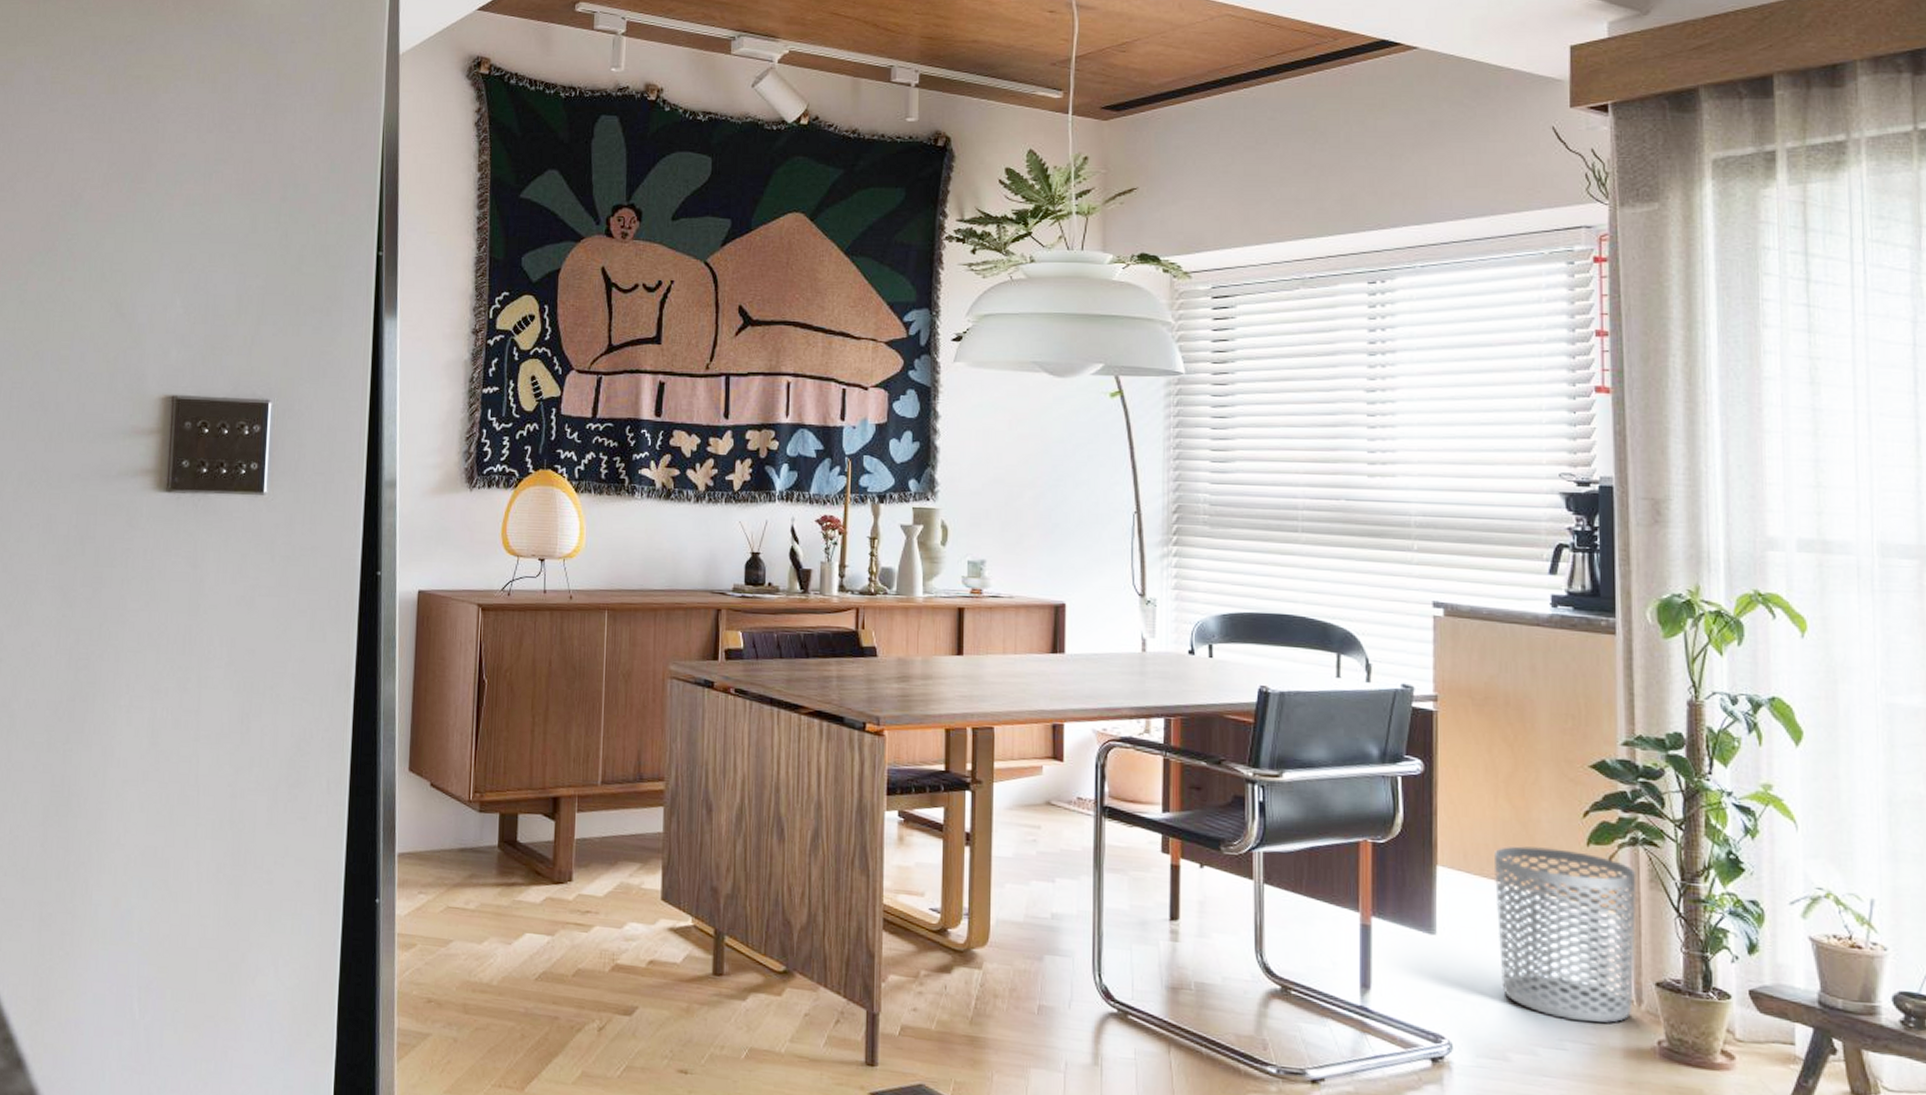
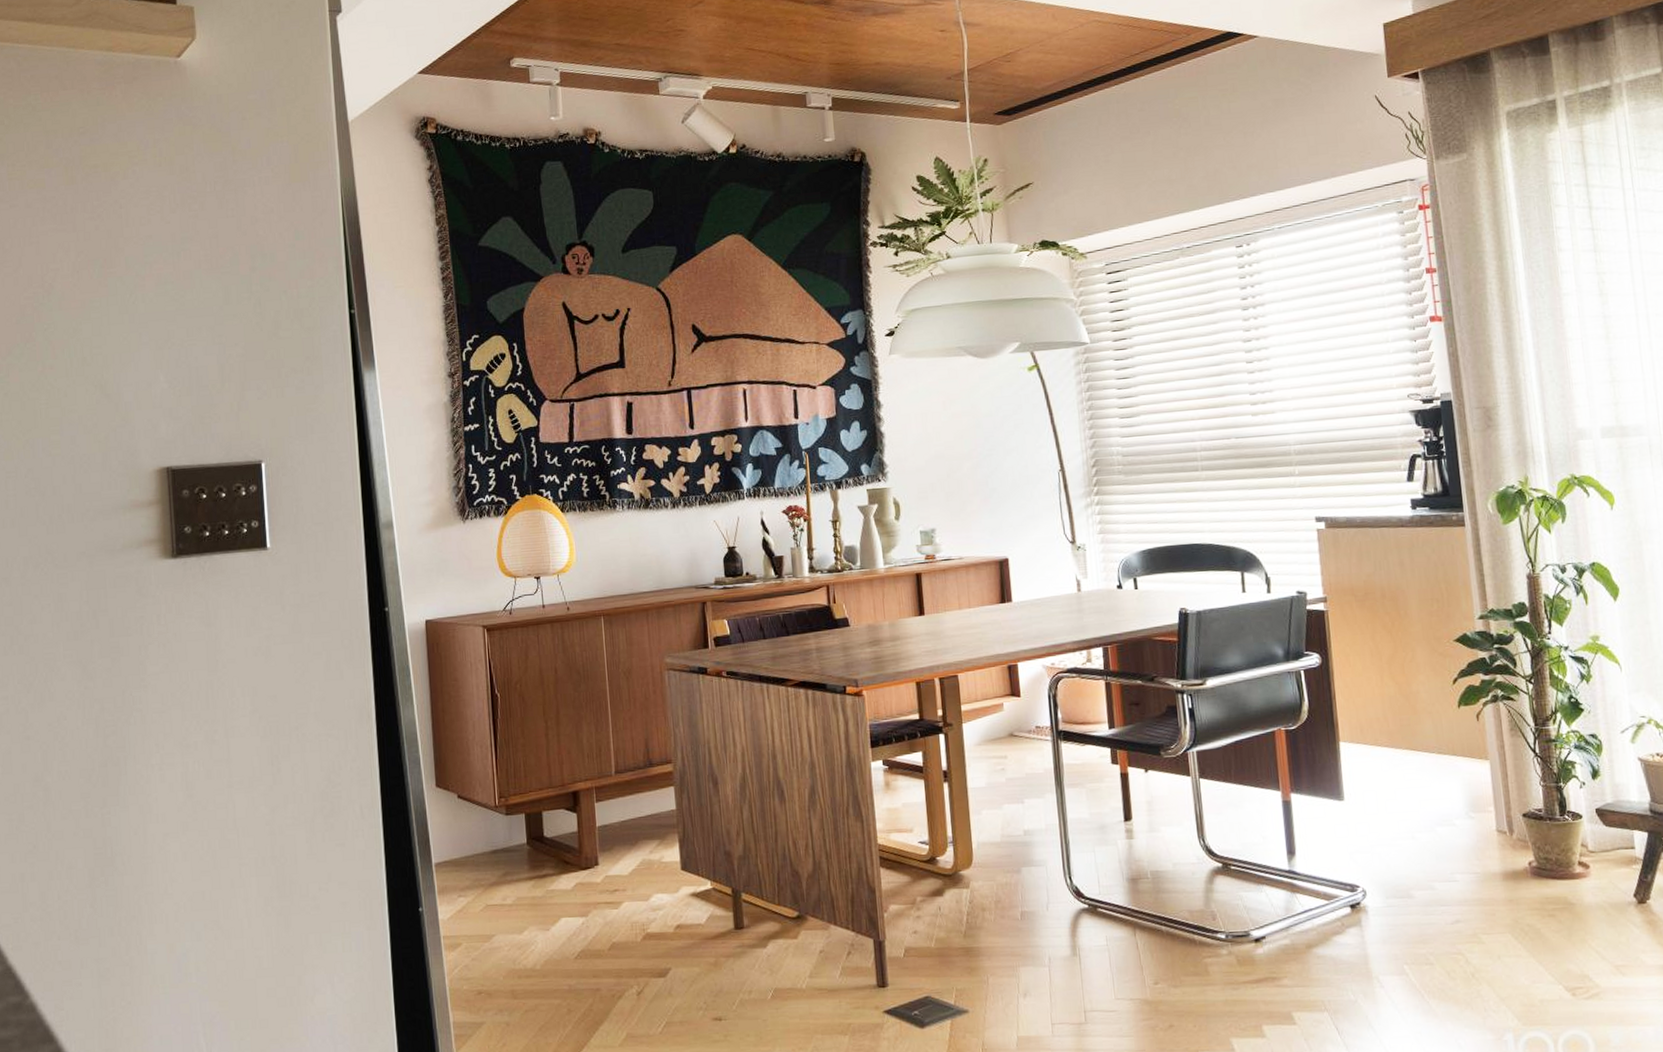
waste bin: present [1493,846,1637,1023] -> none [1385,713,1506,856]

